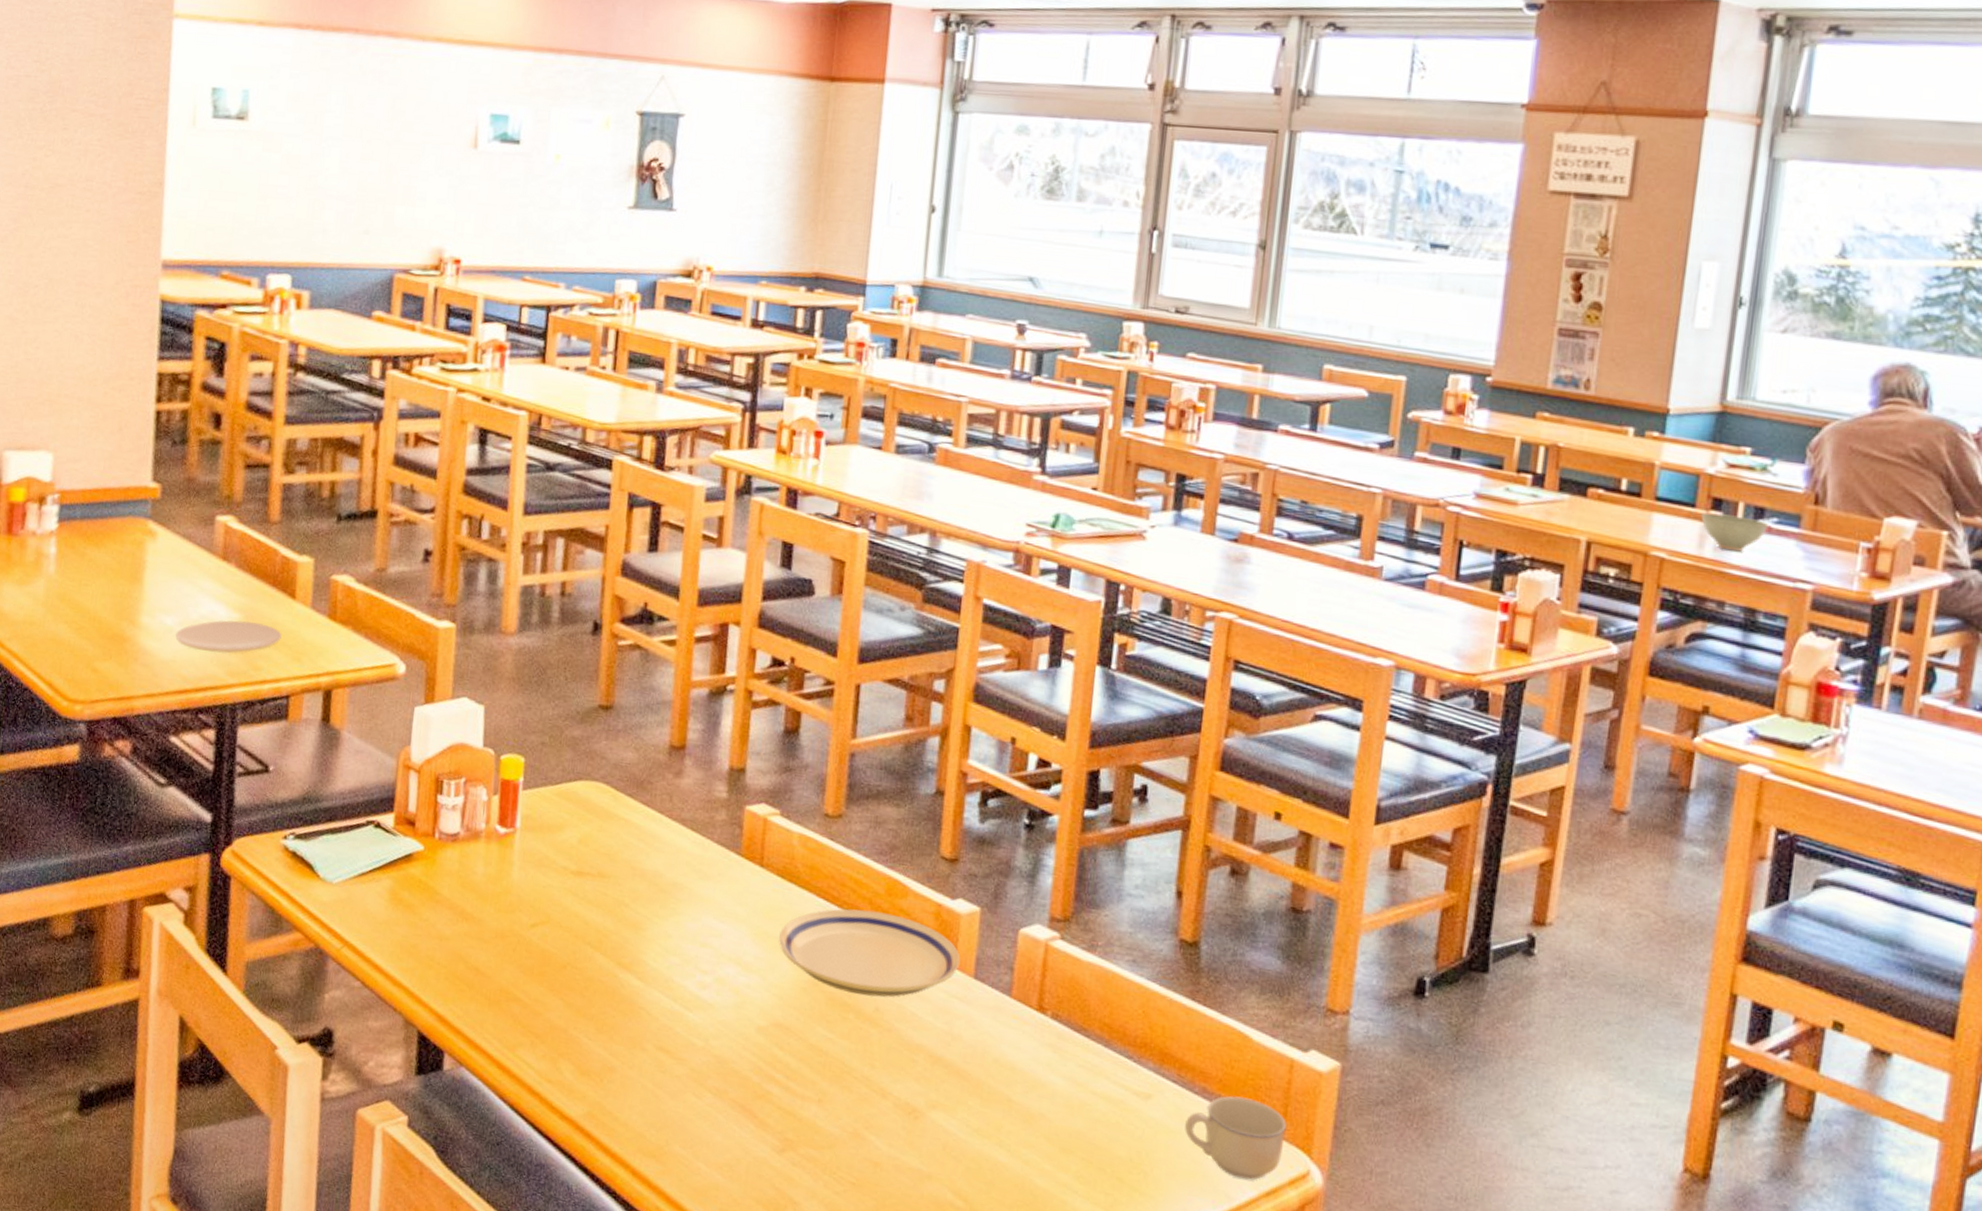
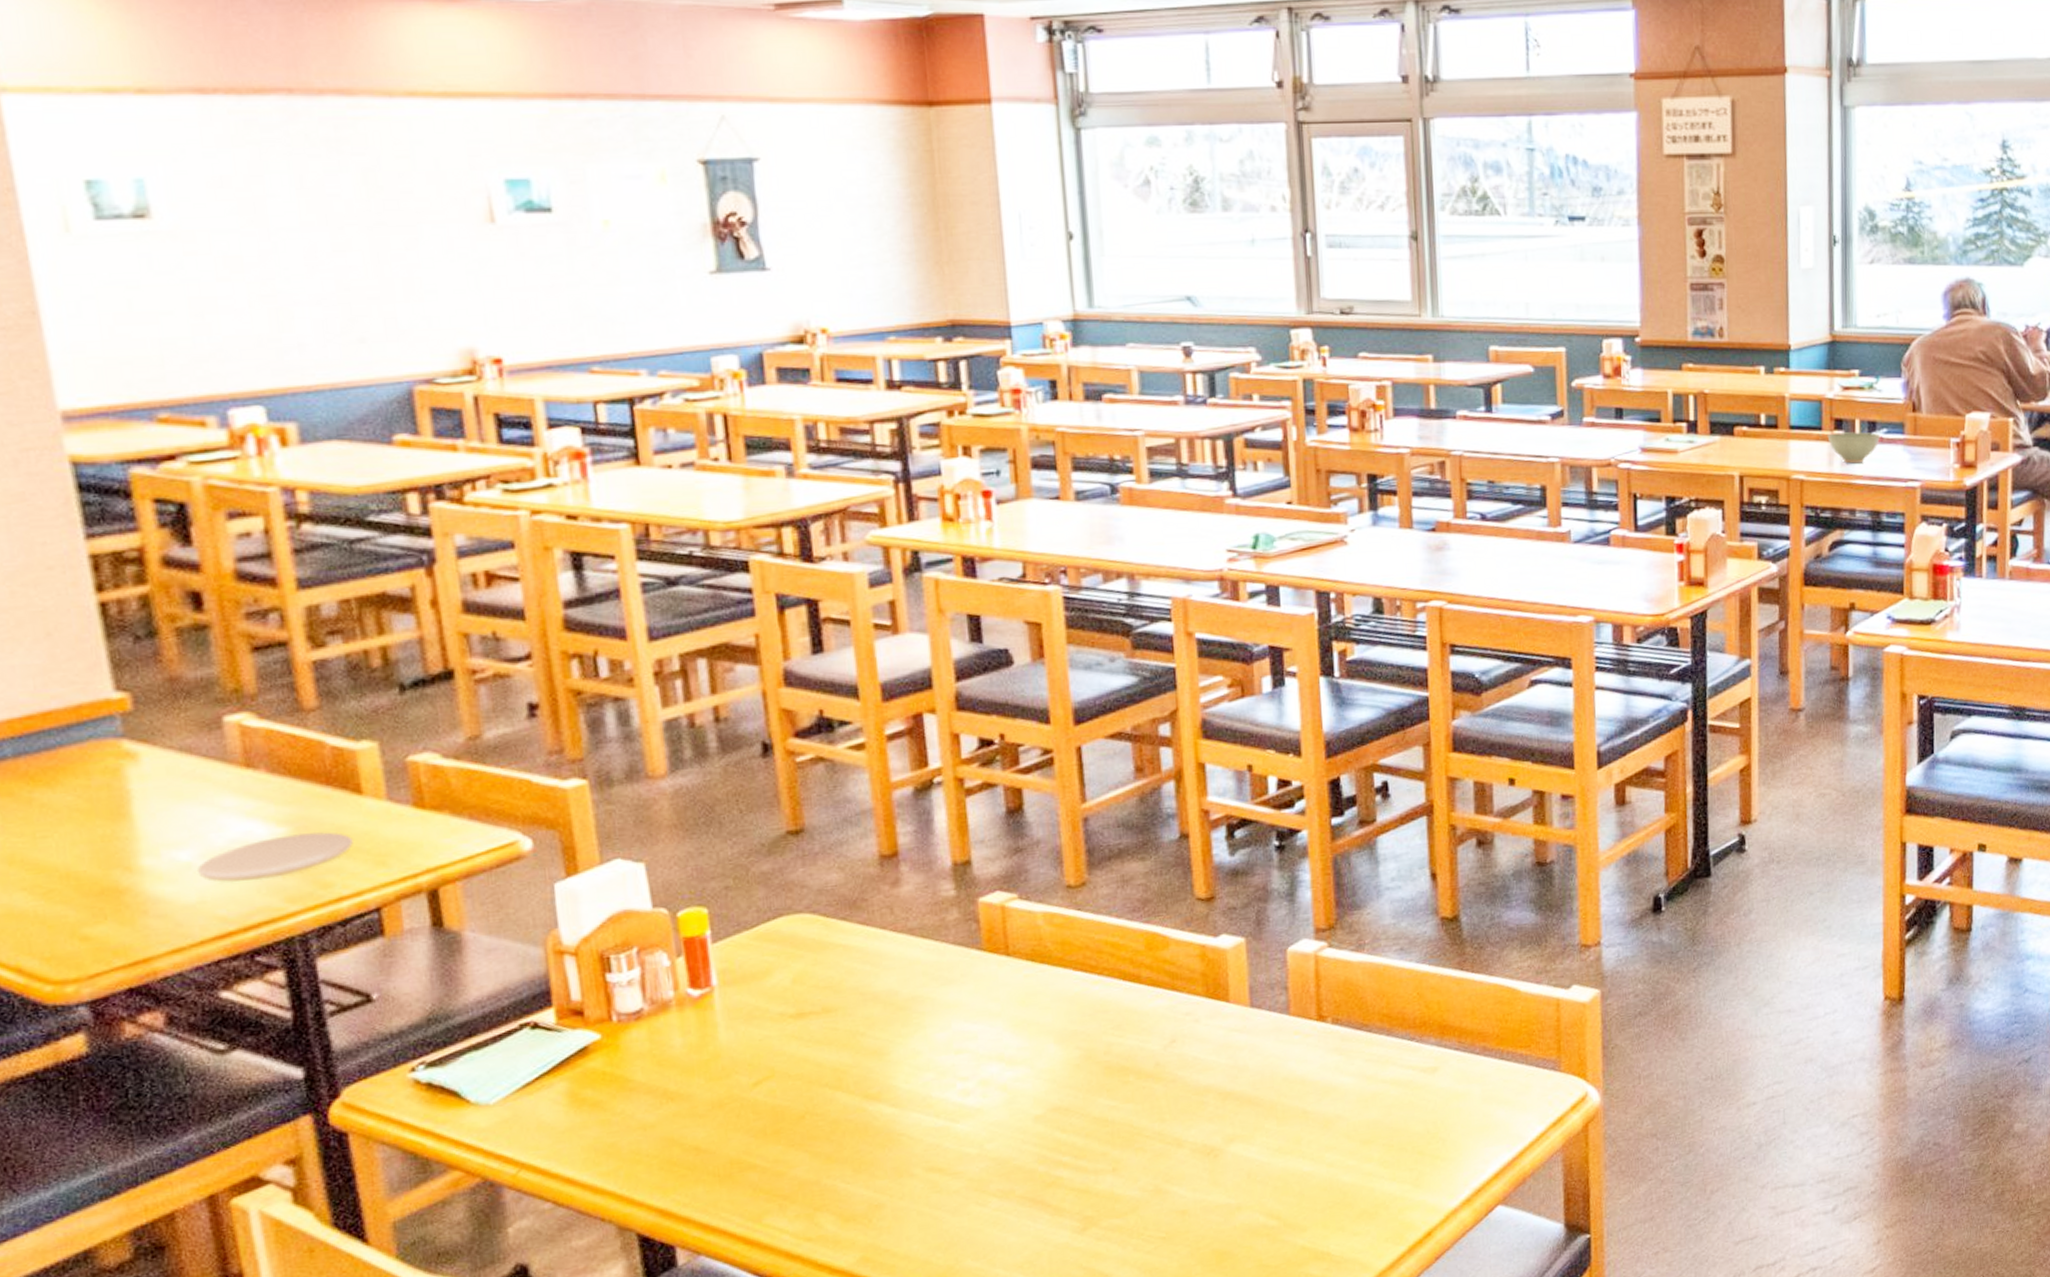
plate: present [779,908,961,997] -> none [1040,967,1234,1057]
cup: present [1185,1096,1287,1180] -> none [1472,1044,1562,1118]

